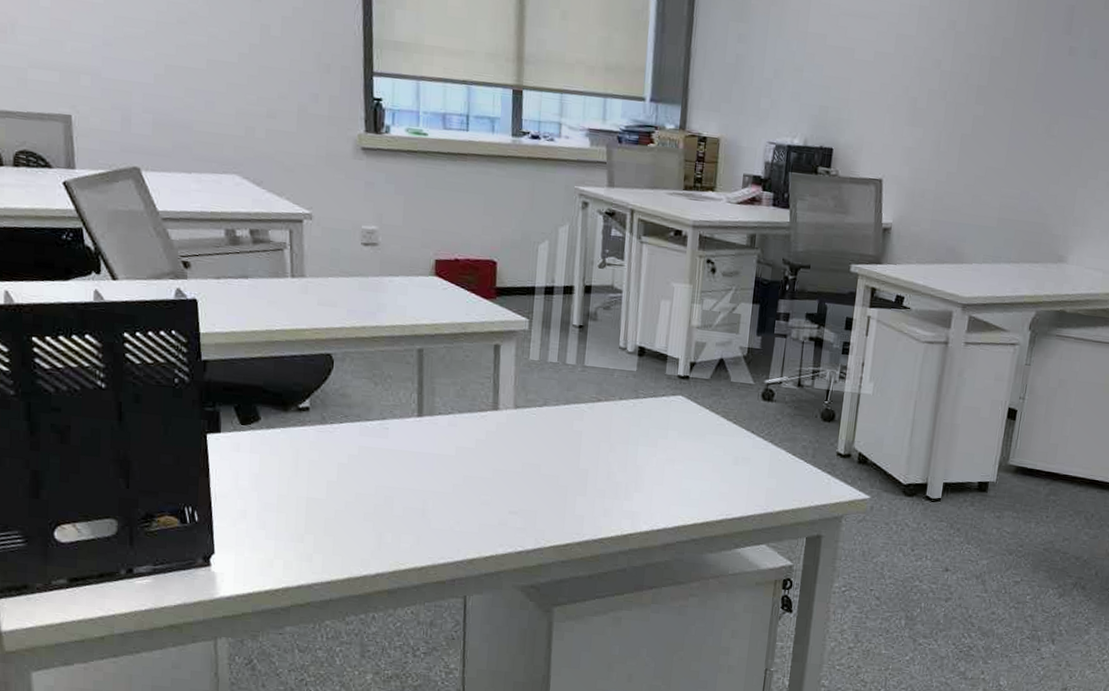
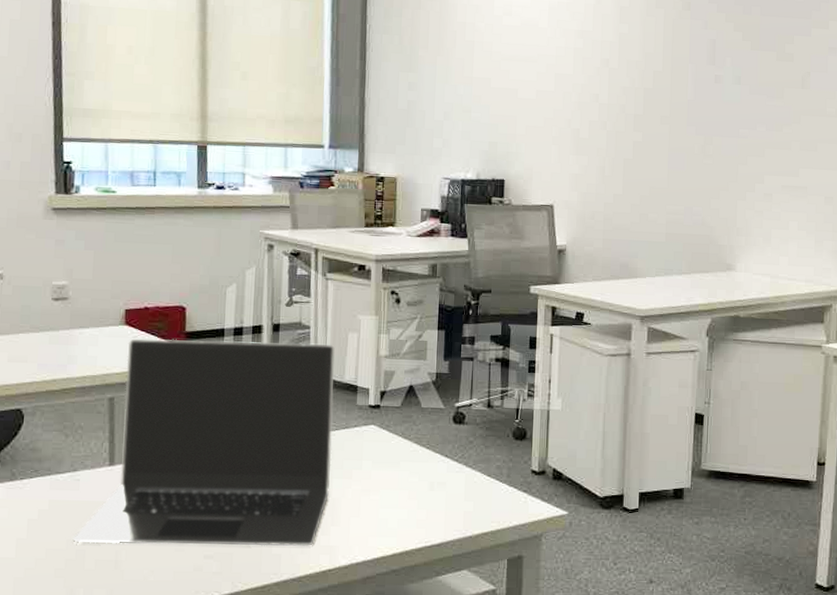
laptop: none [381,290,646,510] -> present [72,338,335,546]

